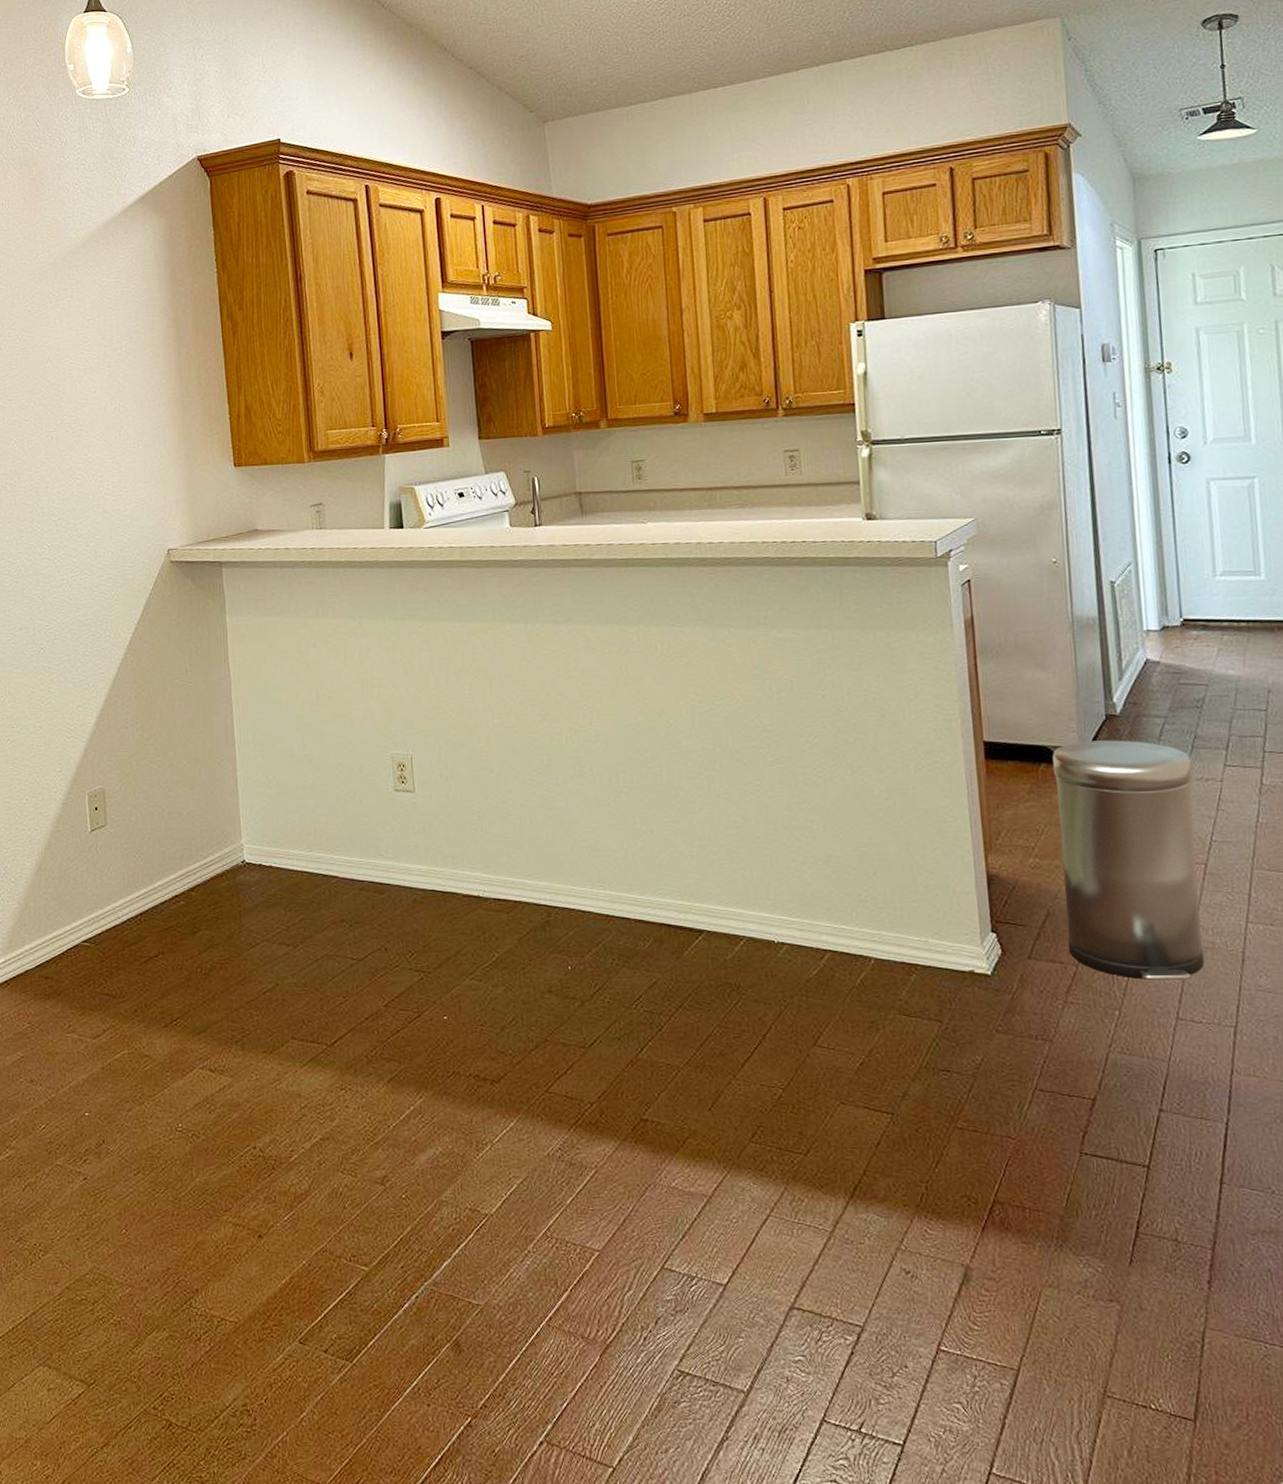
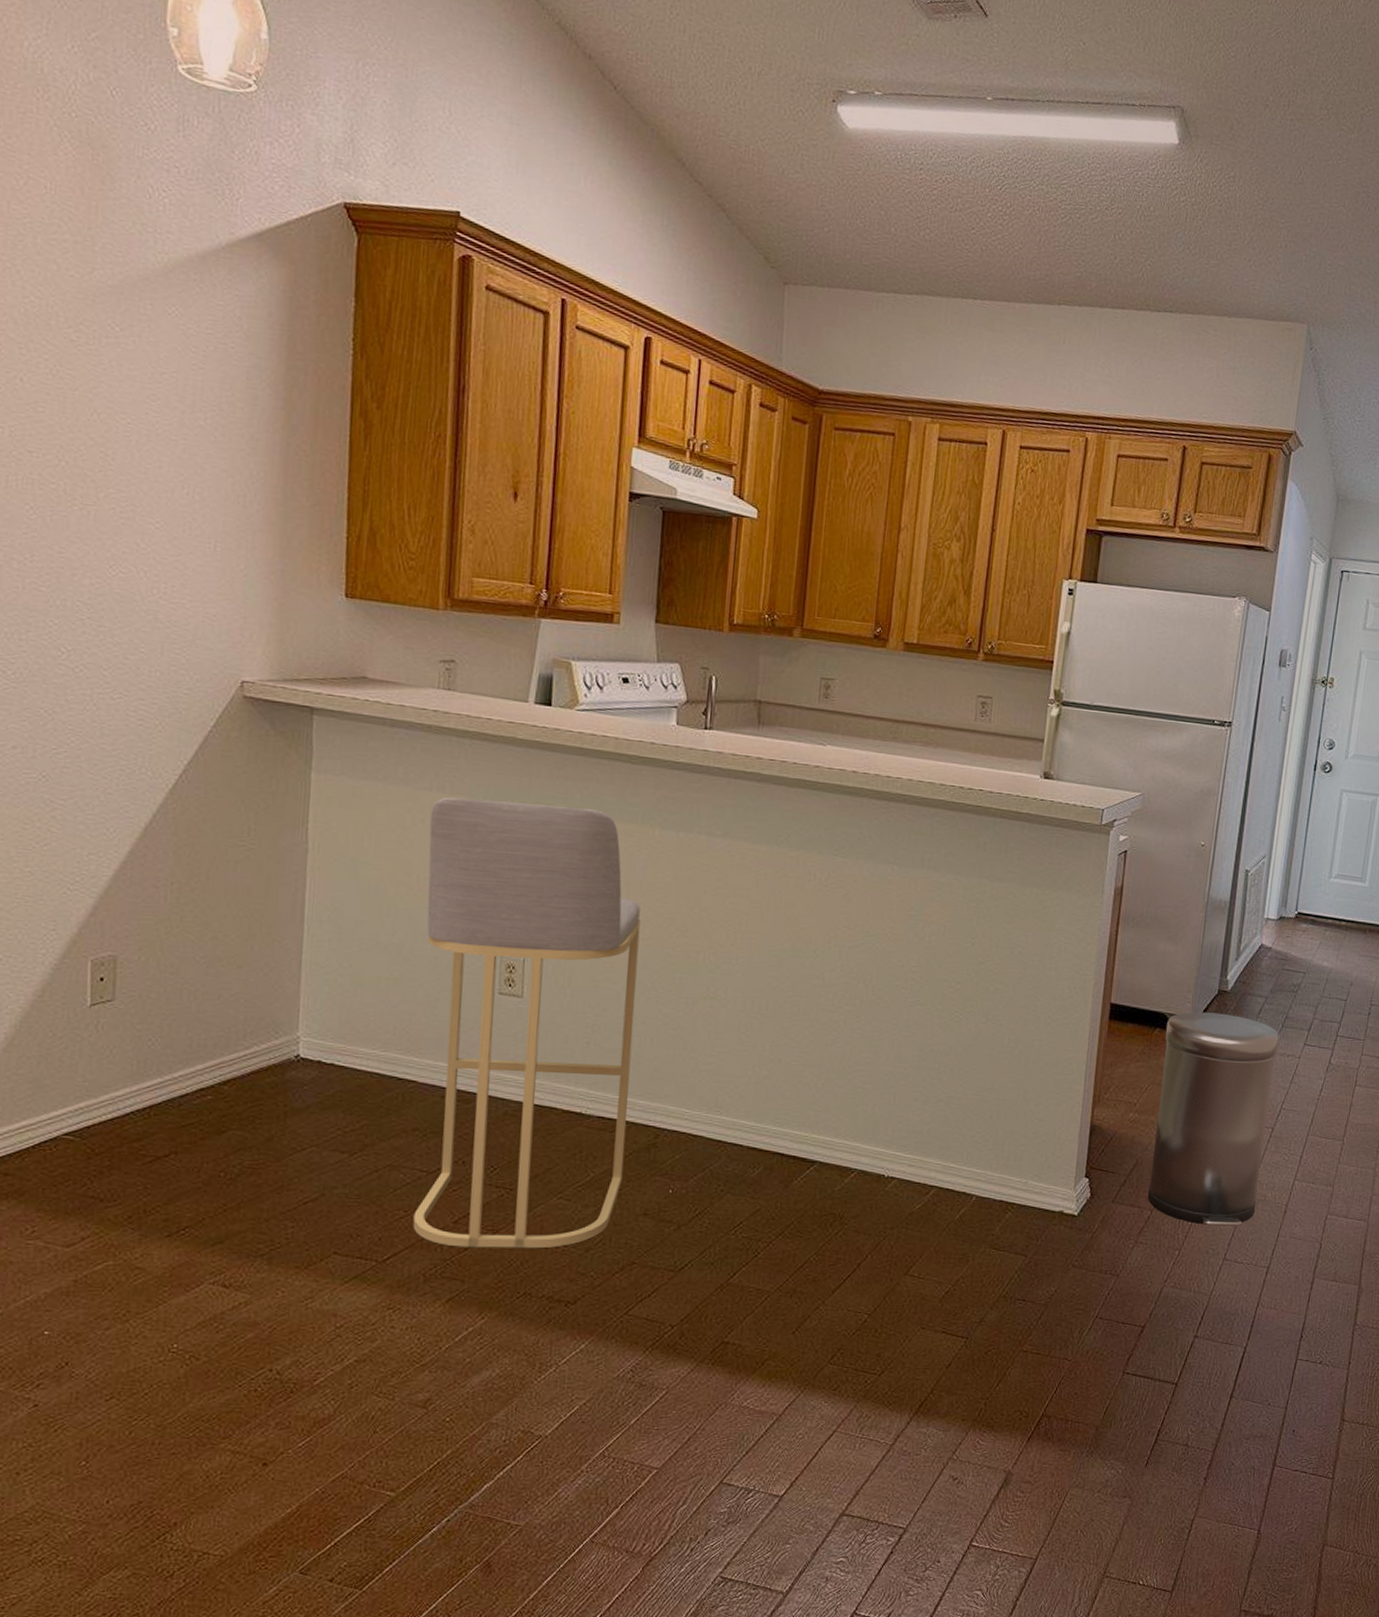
bar stool: none [319,614,525,1029] -> present [412,797,641,1249]

